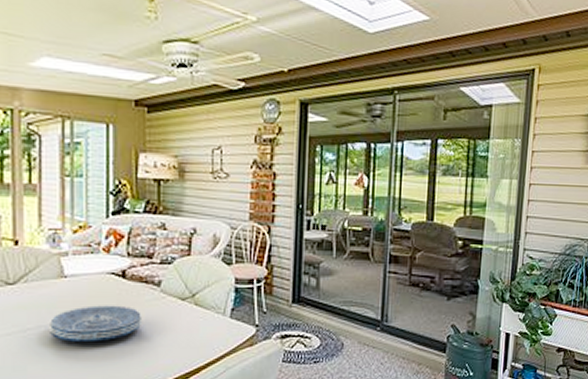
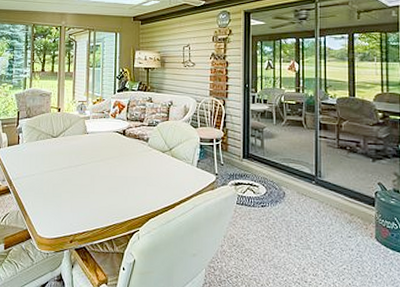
placemat: present [50,305,141,342] -> none [76,154,135,179]

